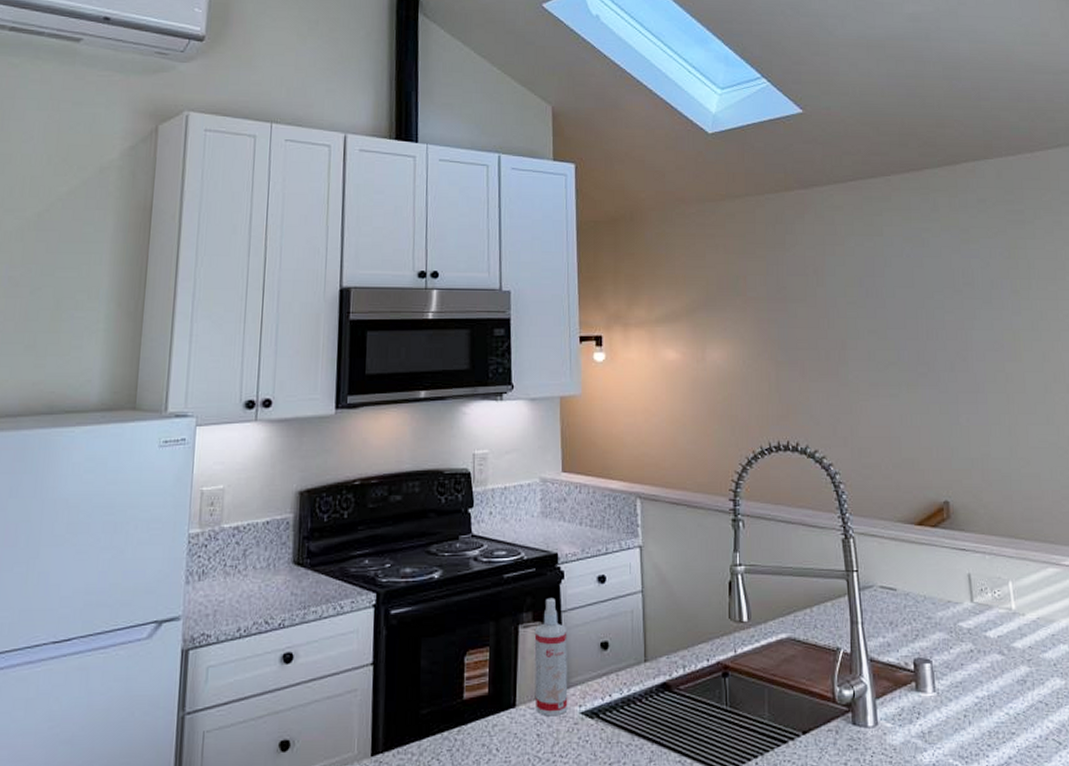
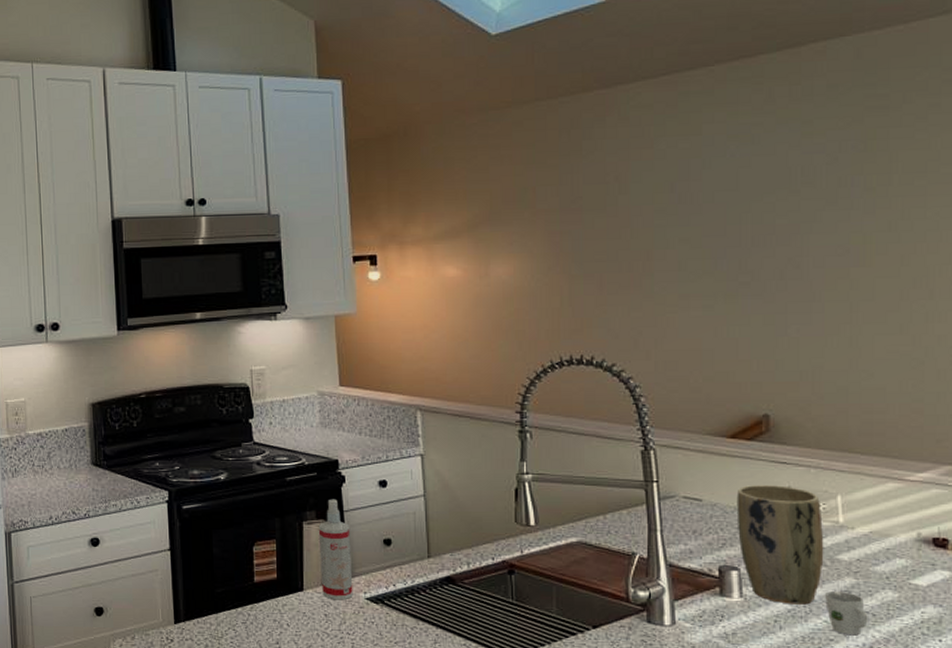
plant pot: none [925,573,1002,697] -> present [736,485,824,605]
cup: none [1005,680,1042,728] -> present [825,590,868,636]

